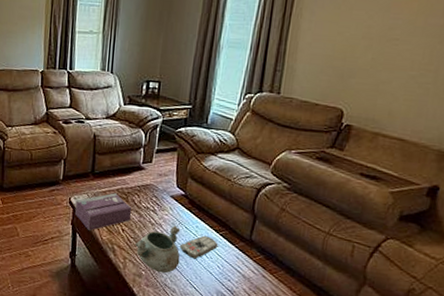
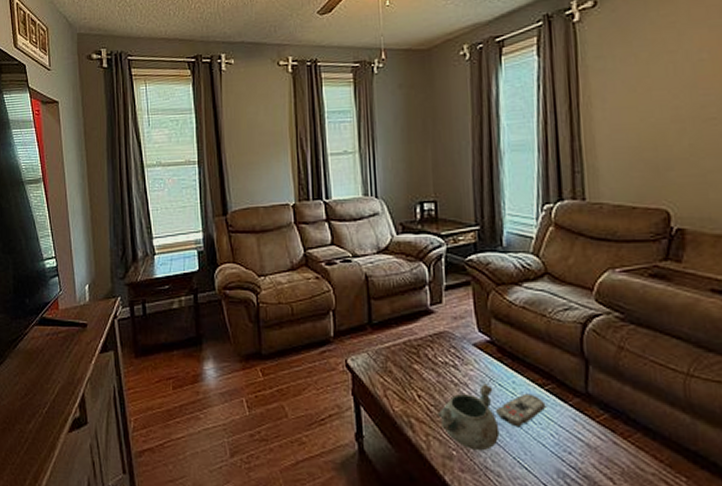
tissue box: present [74,193,132,231] -> none [353,347,427,401]

